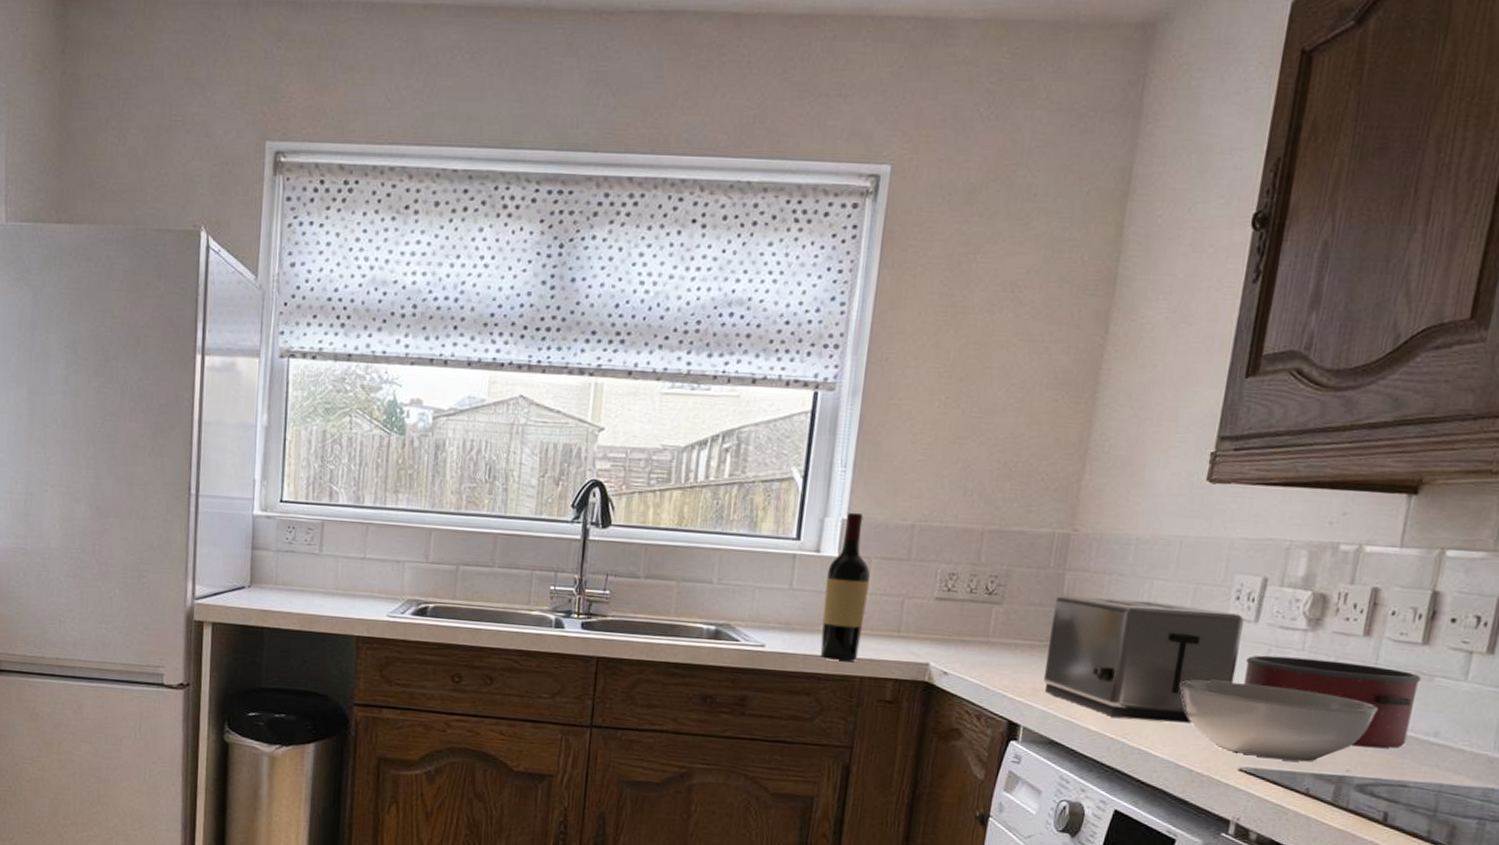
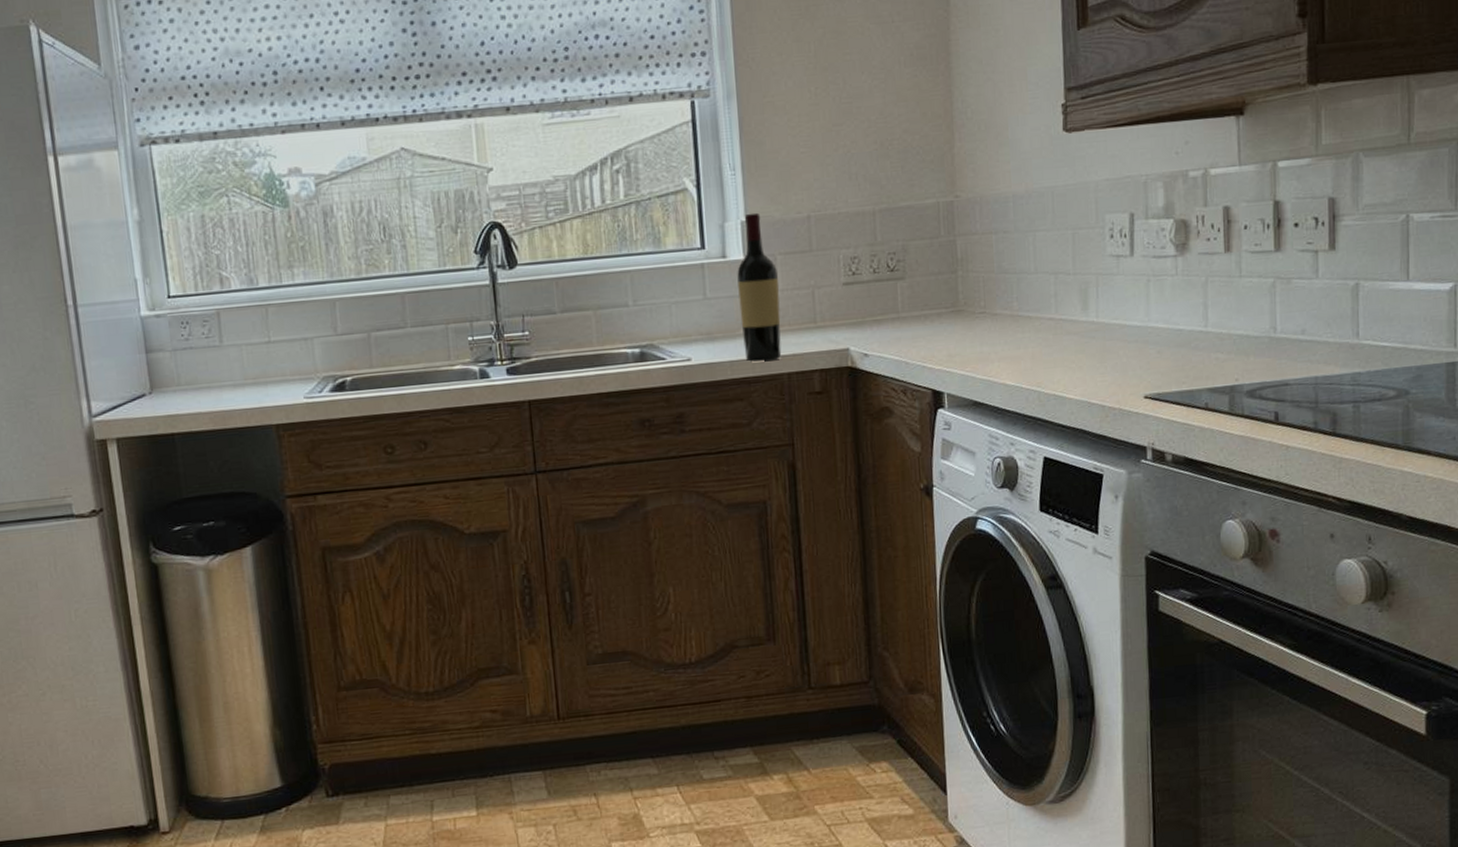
toaster: present [1043,595,1245,724] -> none [952,251,1124,369]
bowl: present [1180,680,1379,762] -> none [1078,311,1251,382]
cooking pot: present [1244,655,1421,748] -> none [1130,278,1280,356]

